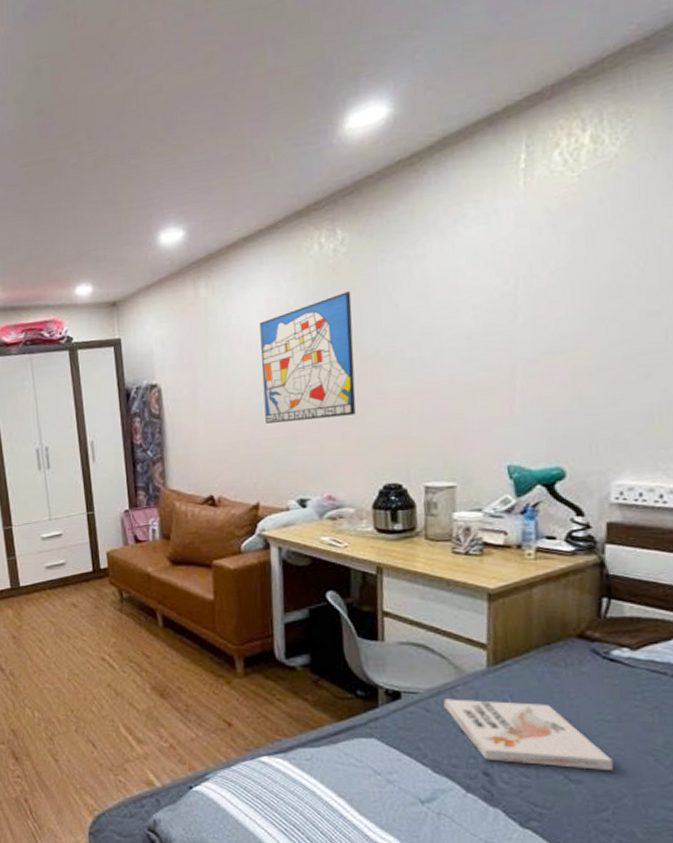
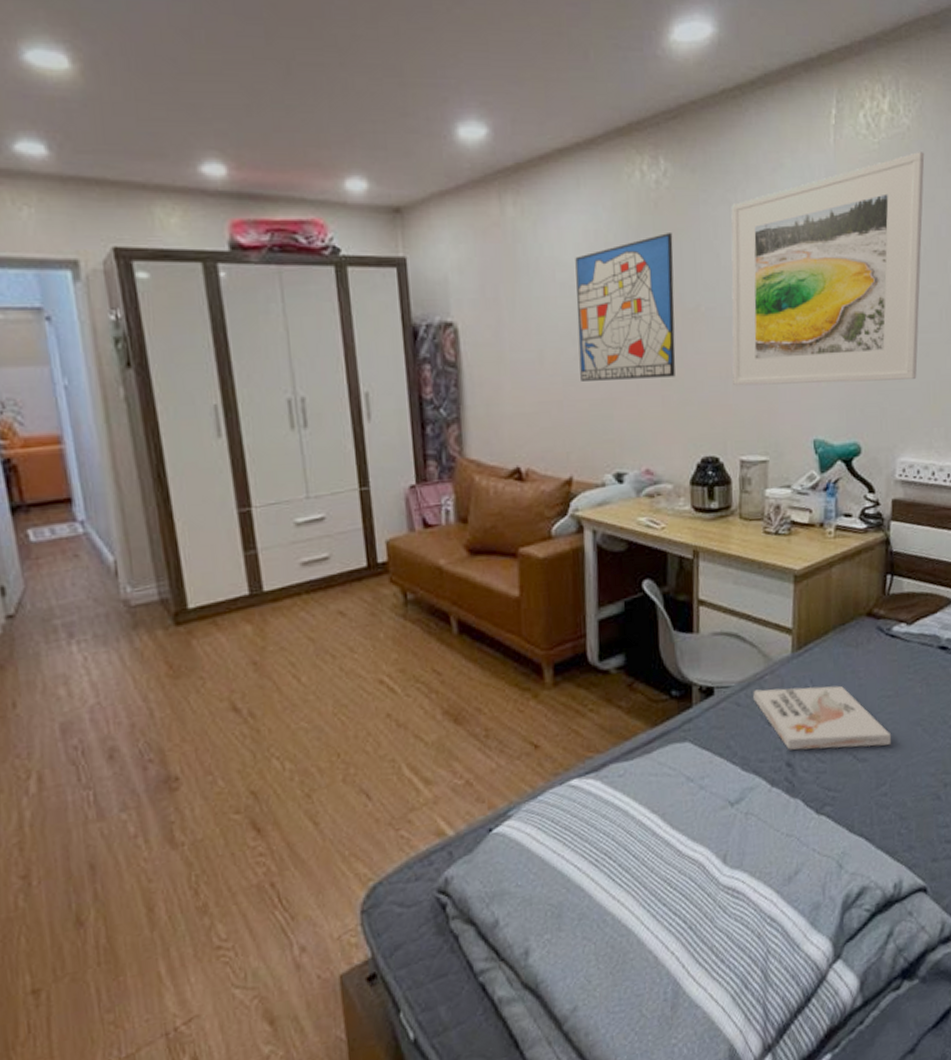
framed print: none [410,175,639,420] -> present [731,152,925,386]

